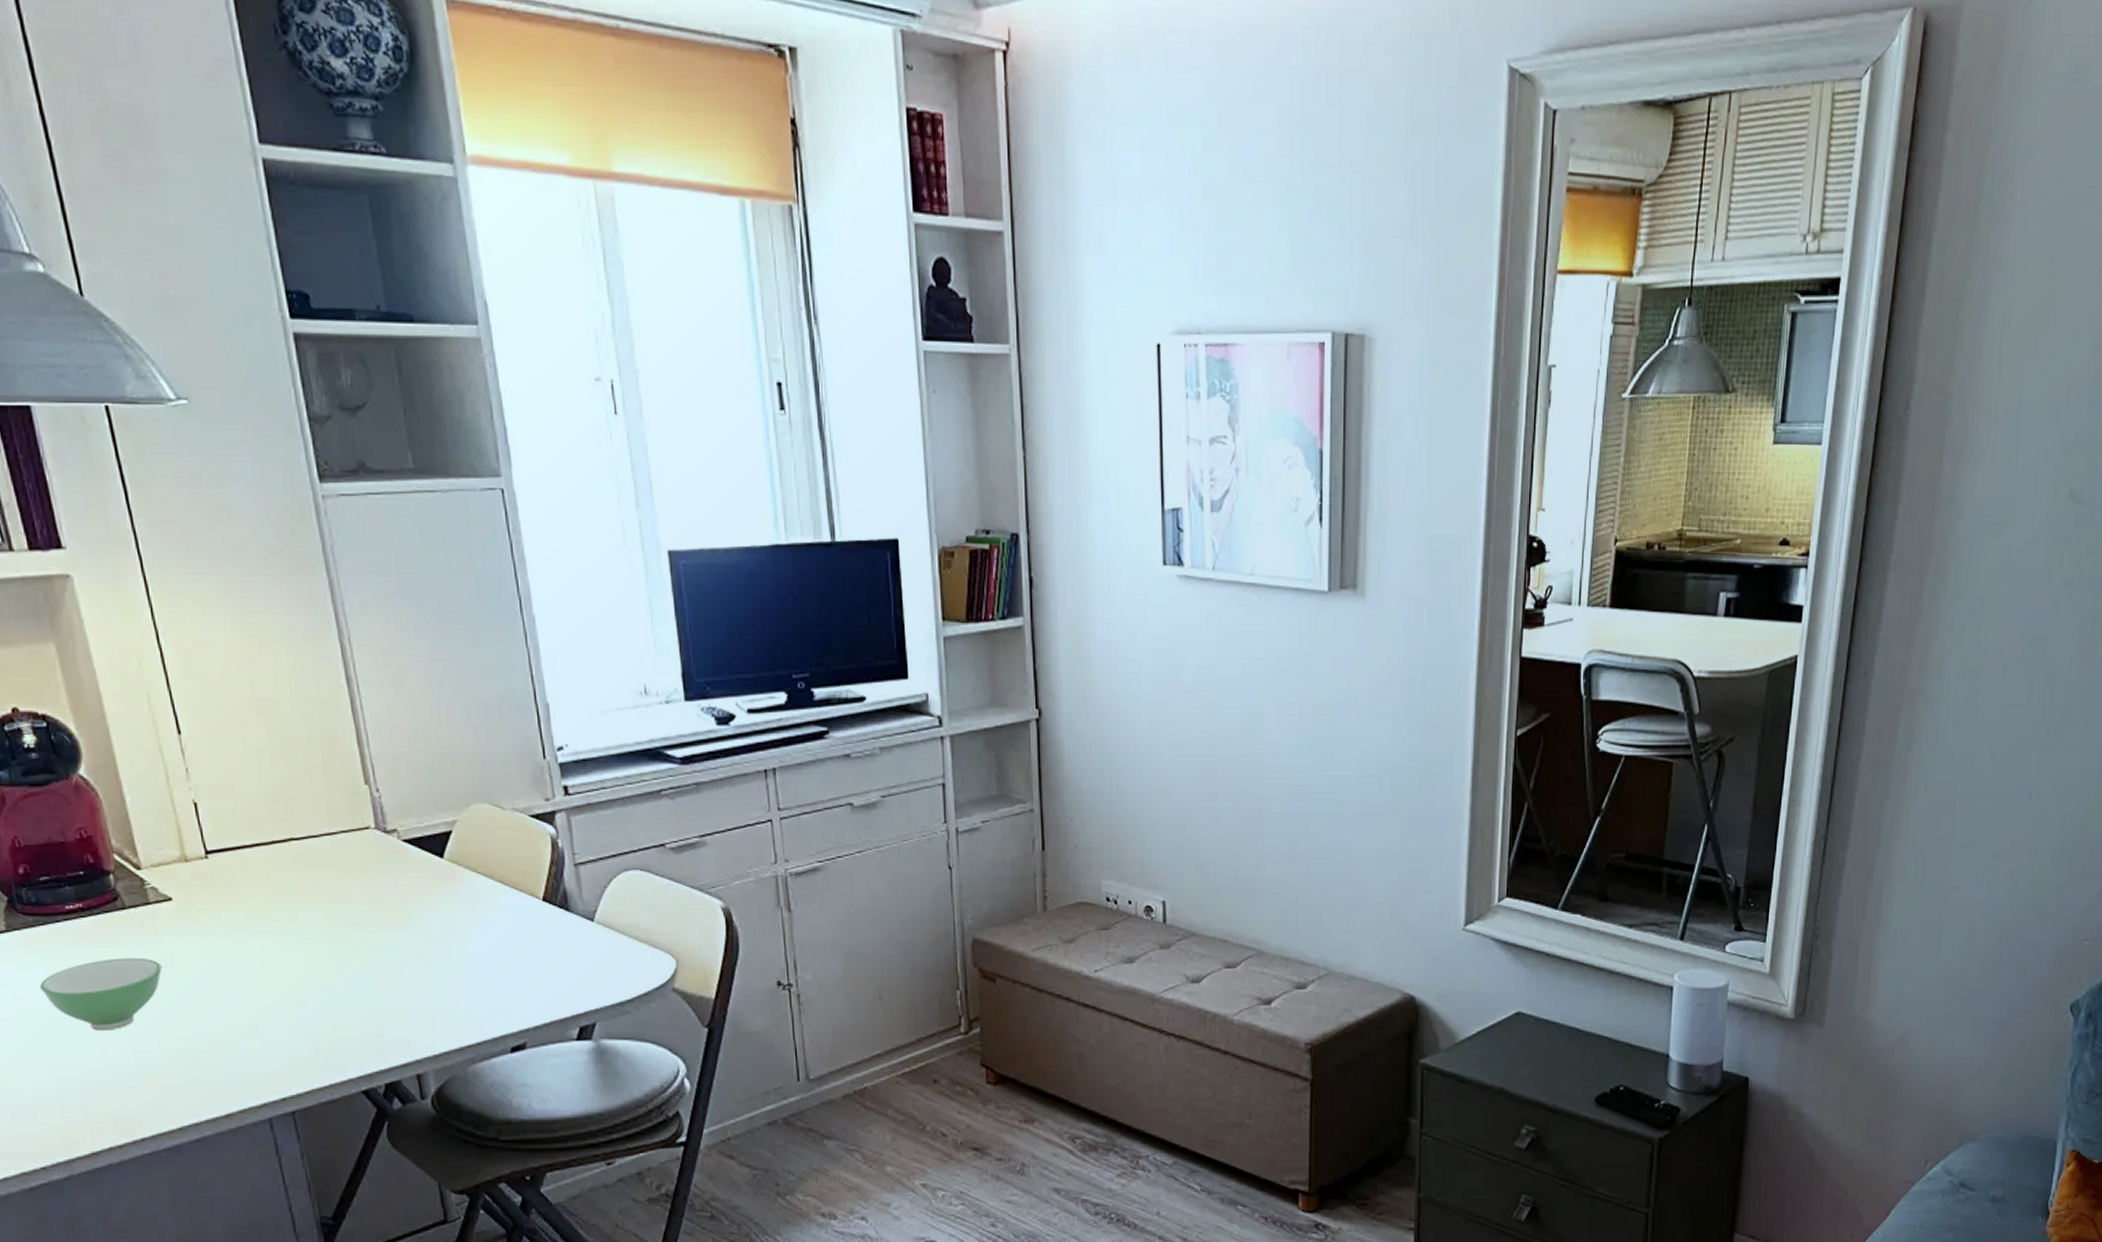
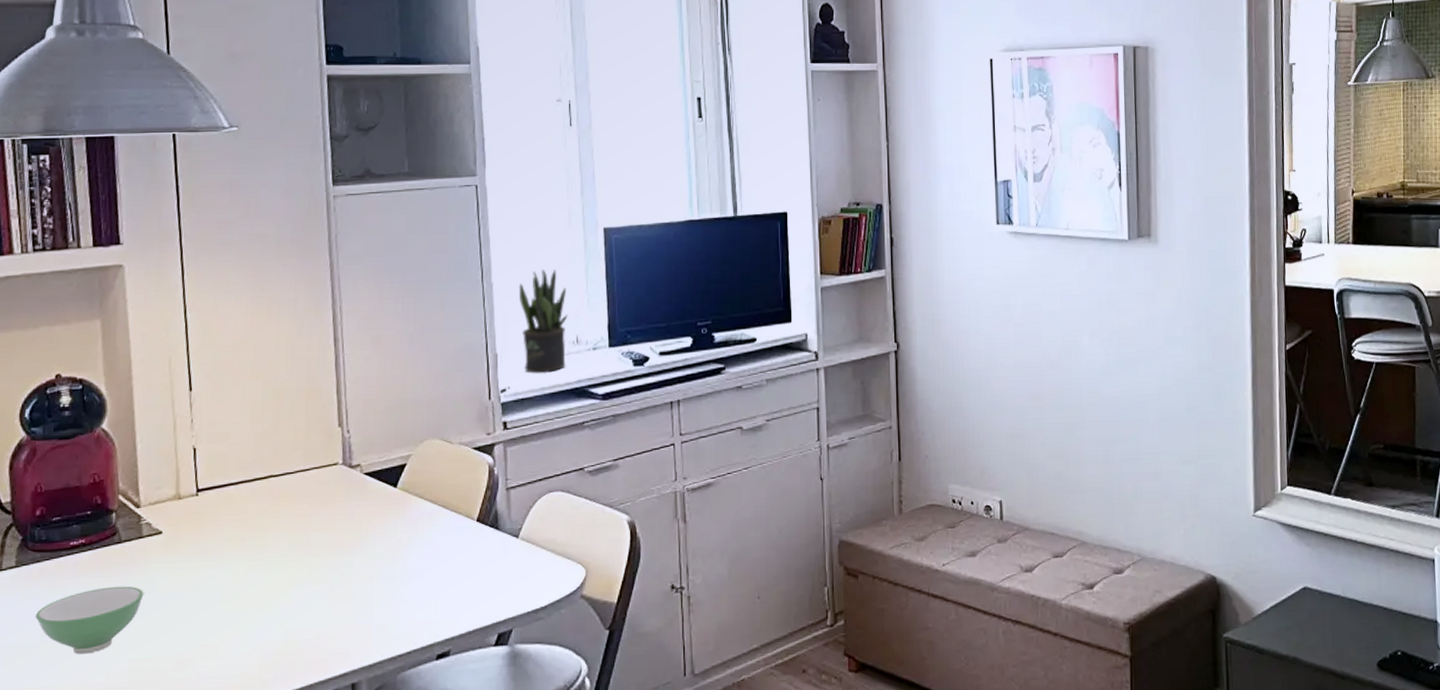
potted plant: none [567,600,634,727] -> present [518,269,568,372]

